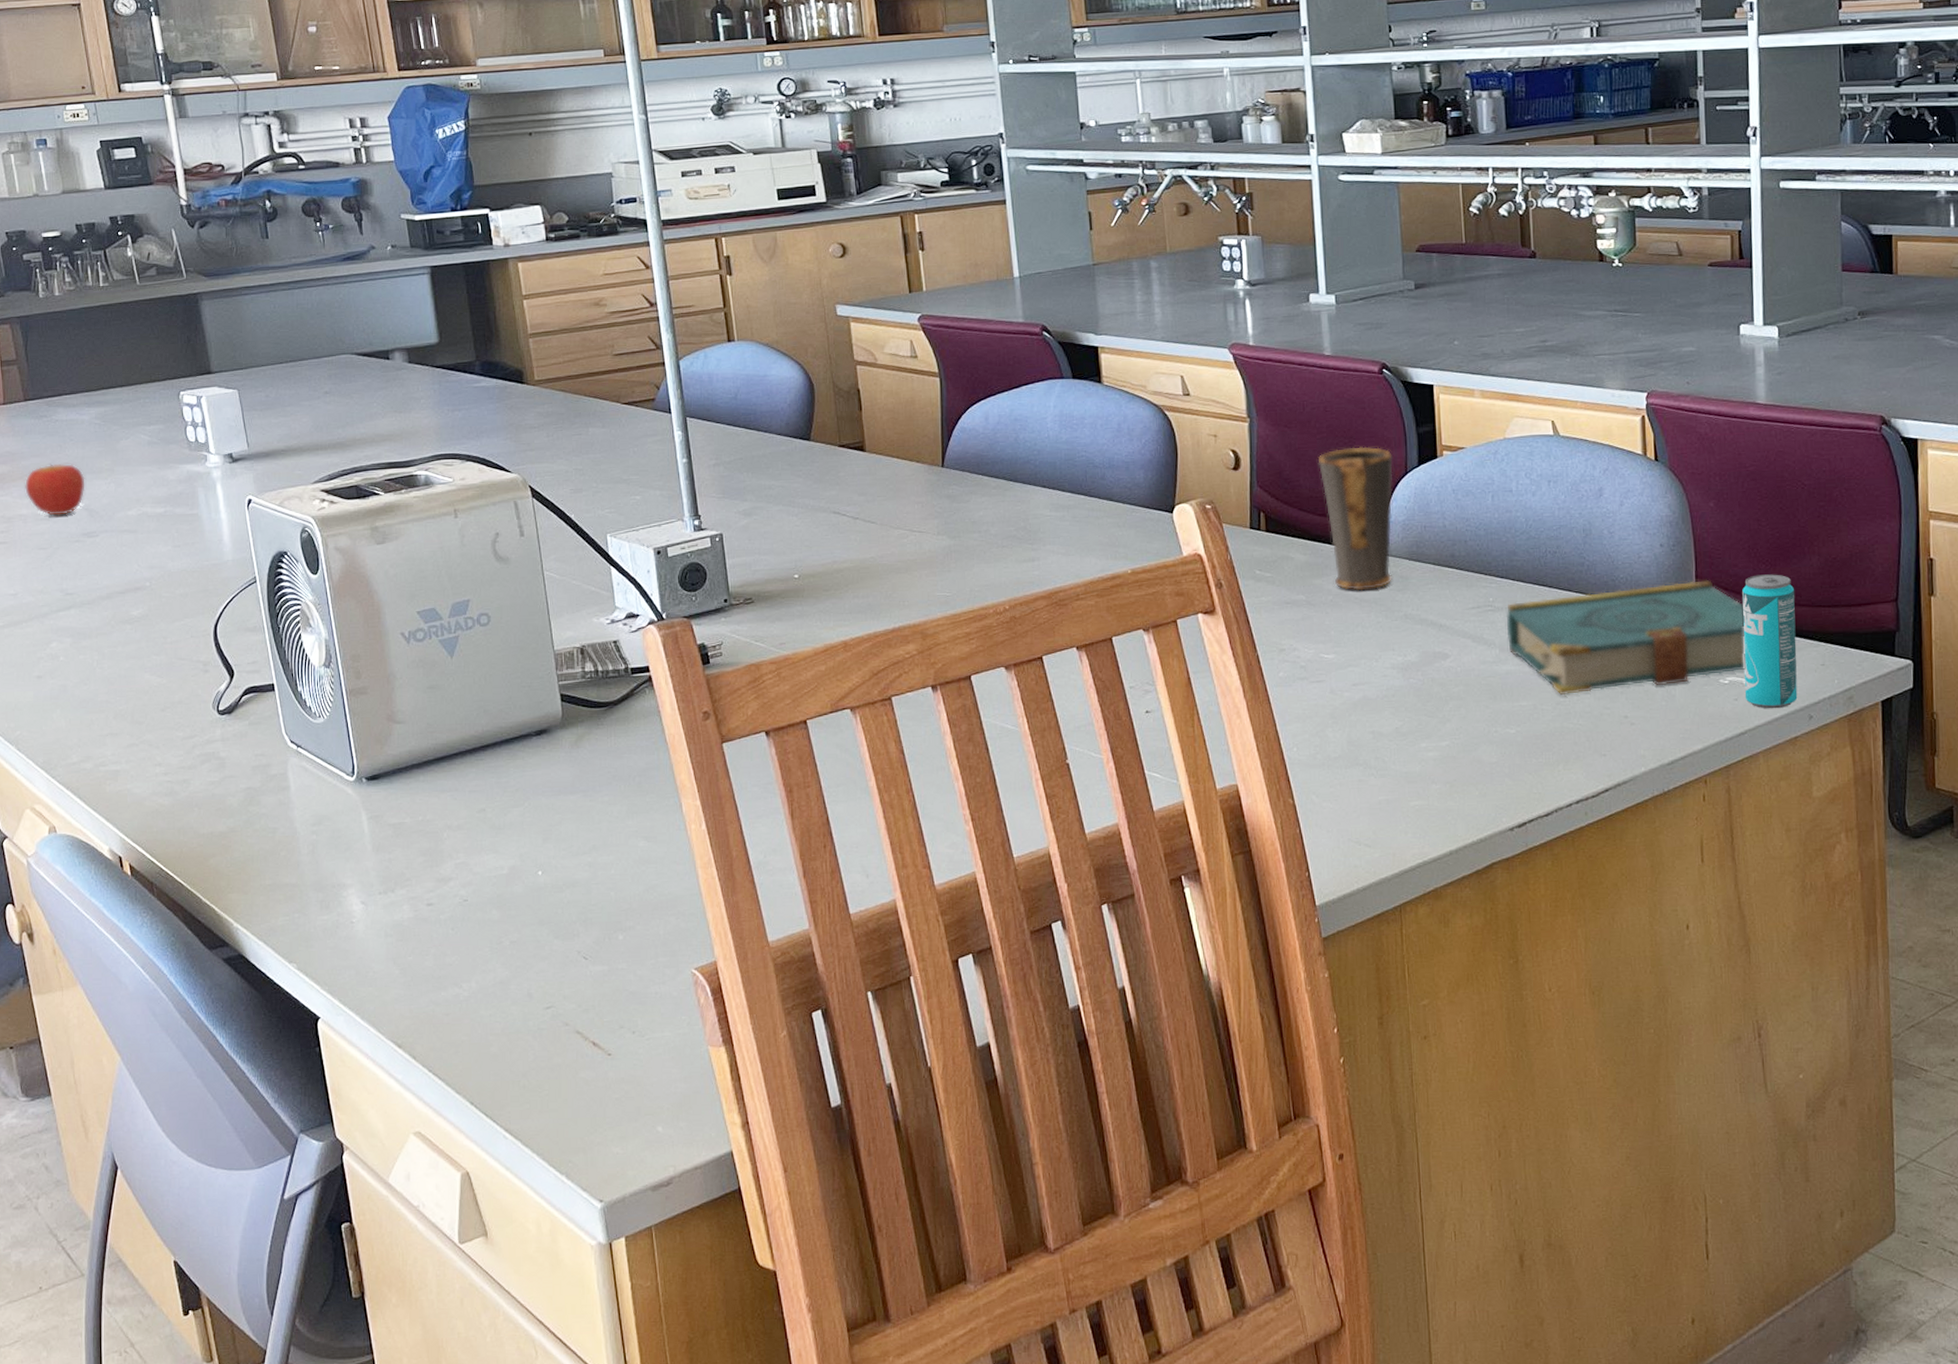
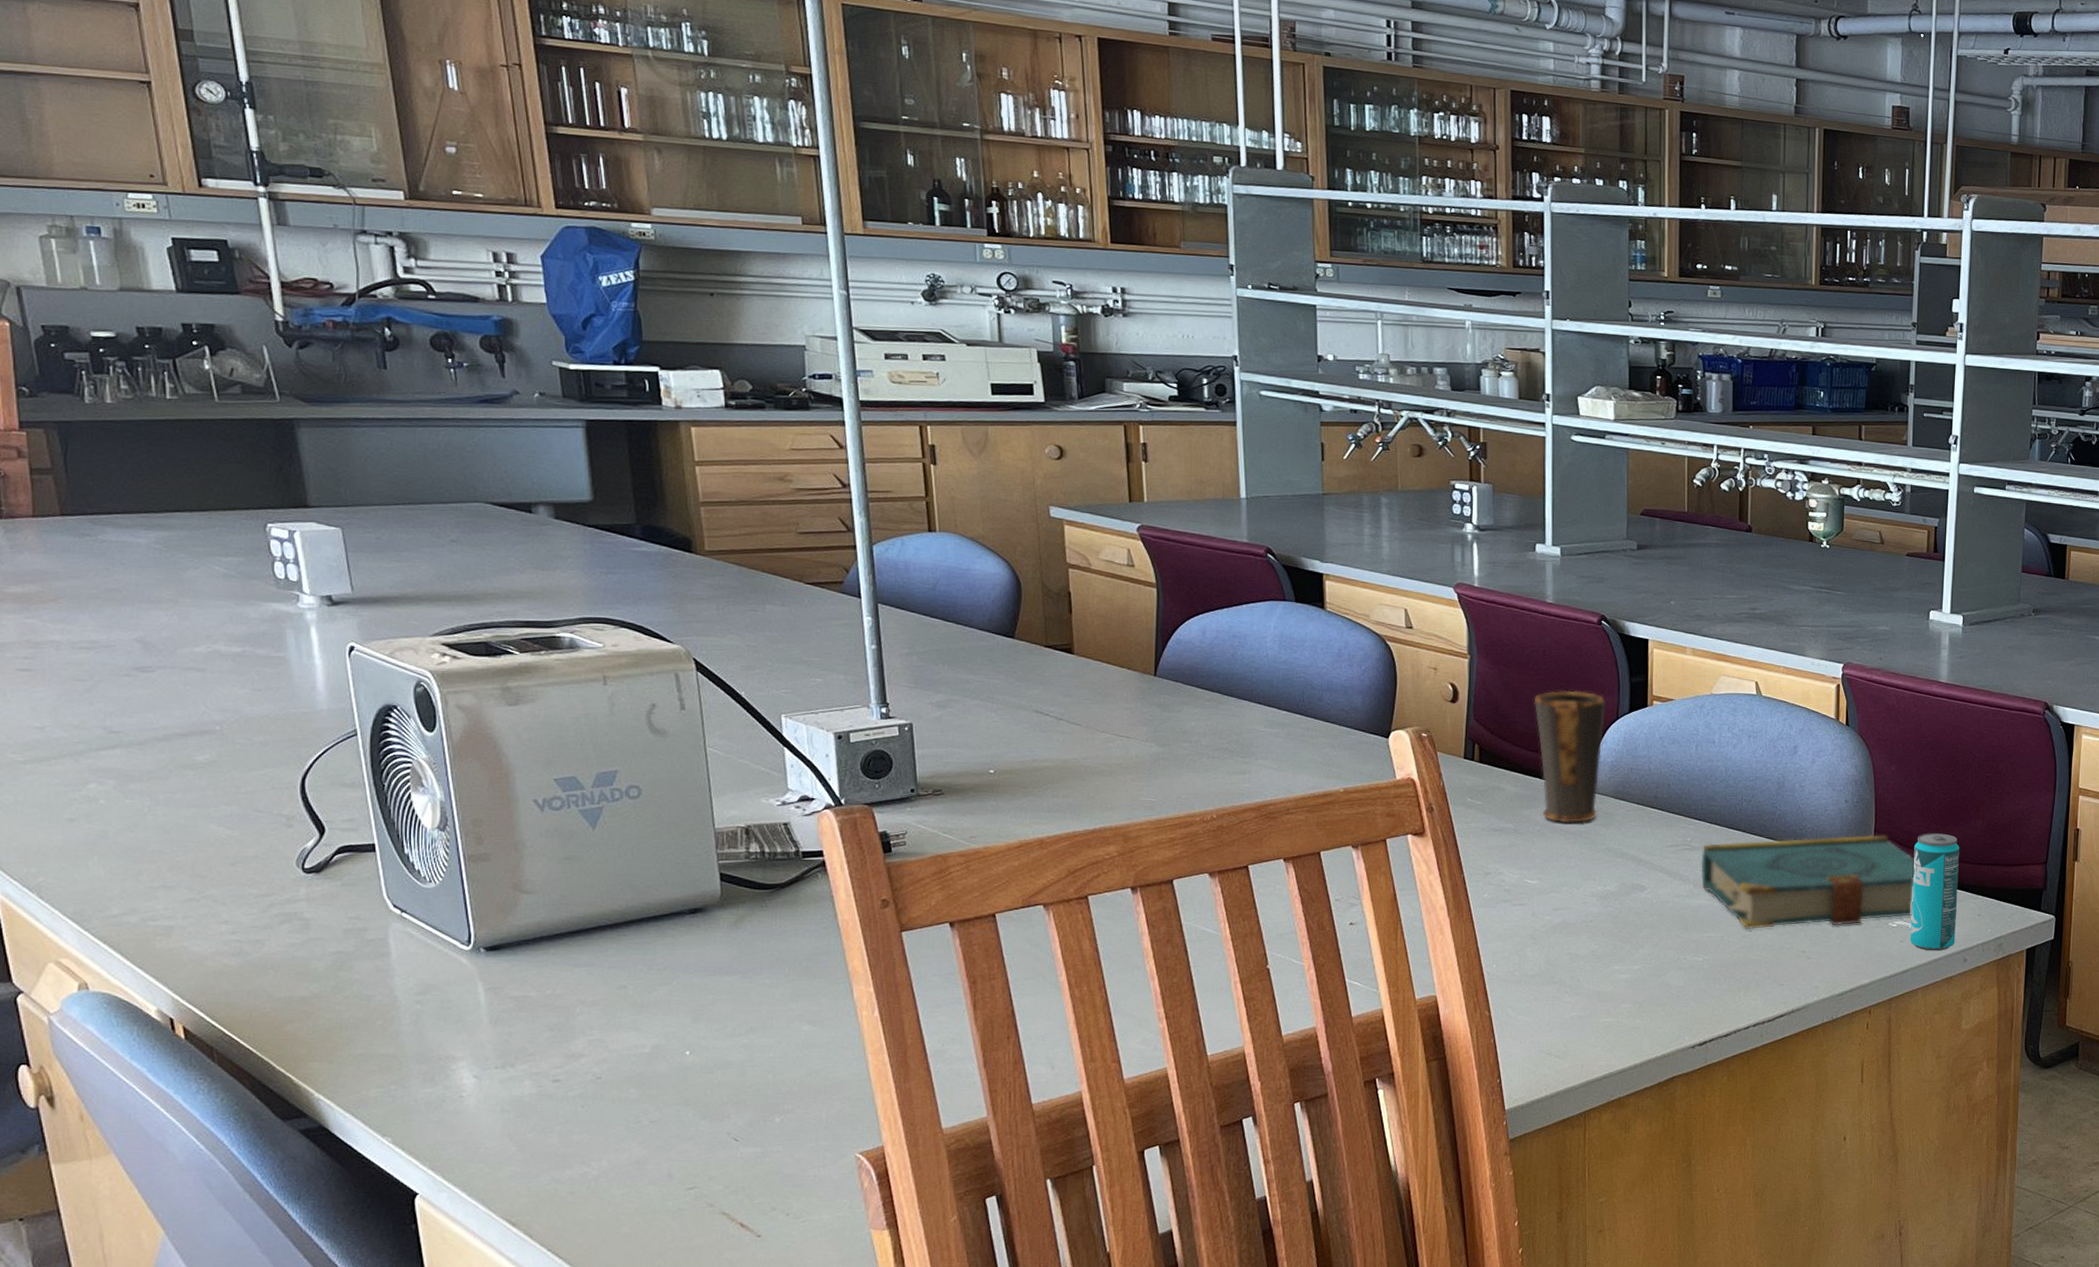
apple: present [25,464,85,516] -> none [59,588,140,646]

